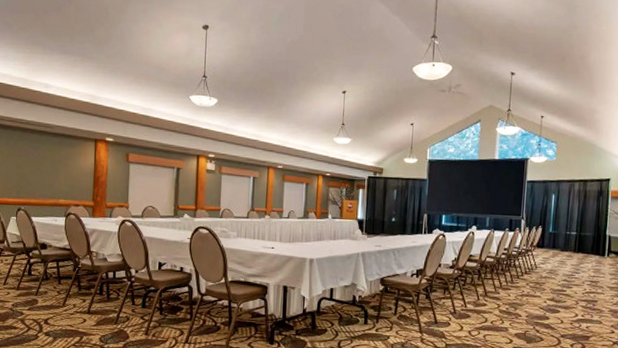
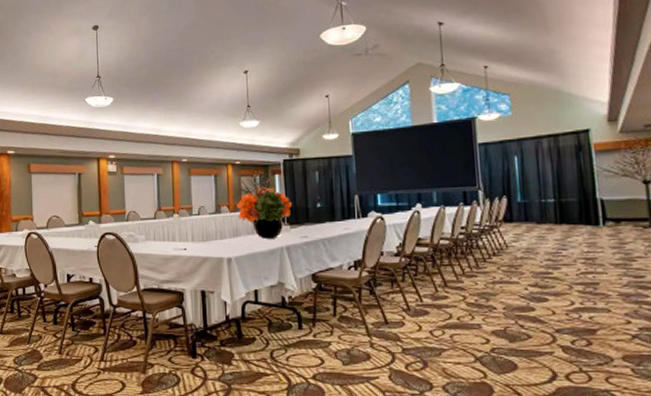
flower arrangement: none [323,199,372,245] -> present [236,187,293,239]

